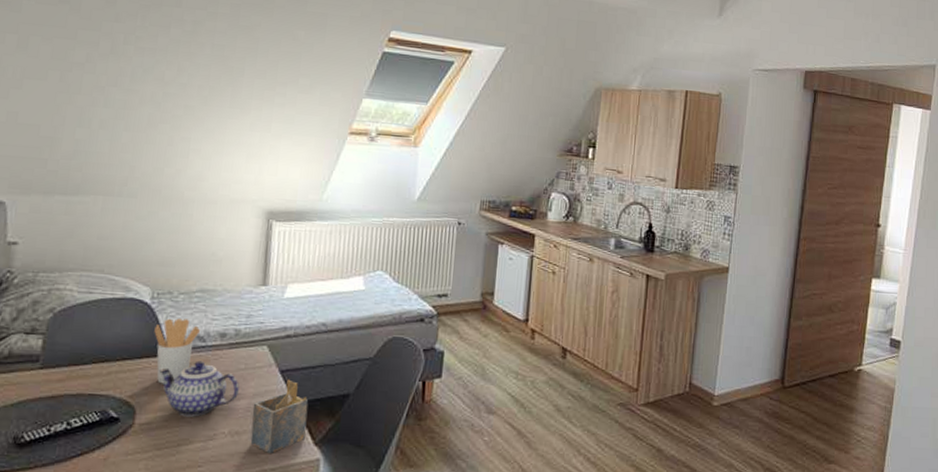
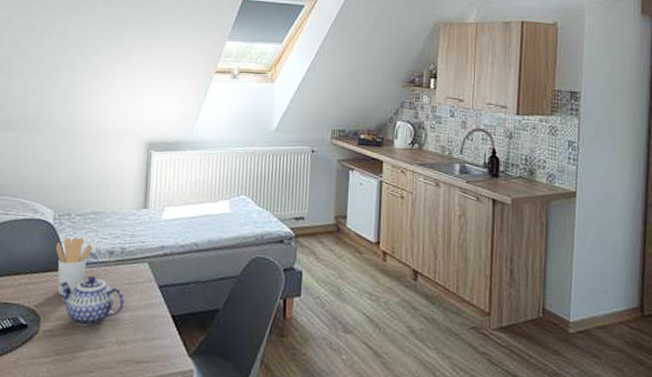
napkin holder: present [250,379,309,455] -> none [134,294,183,364]

